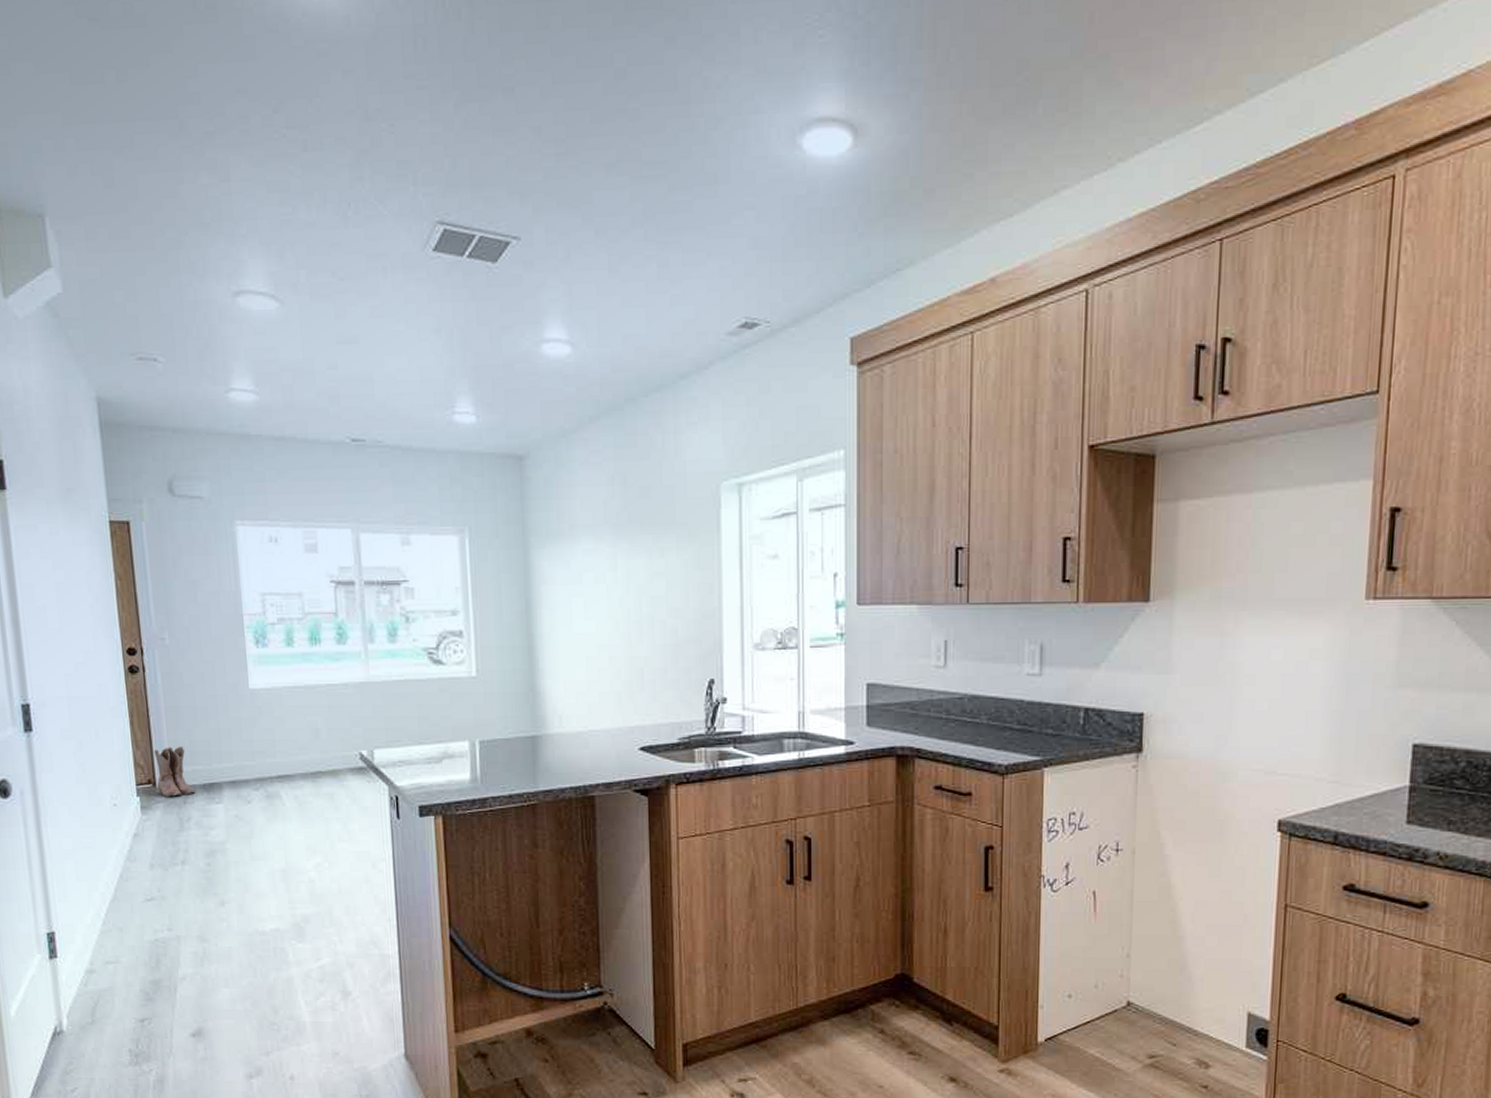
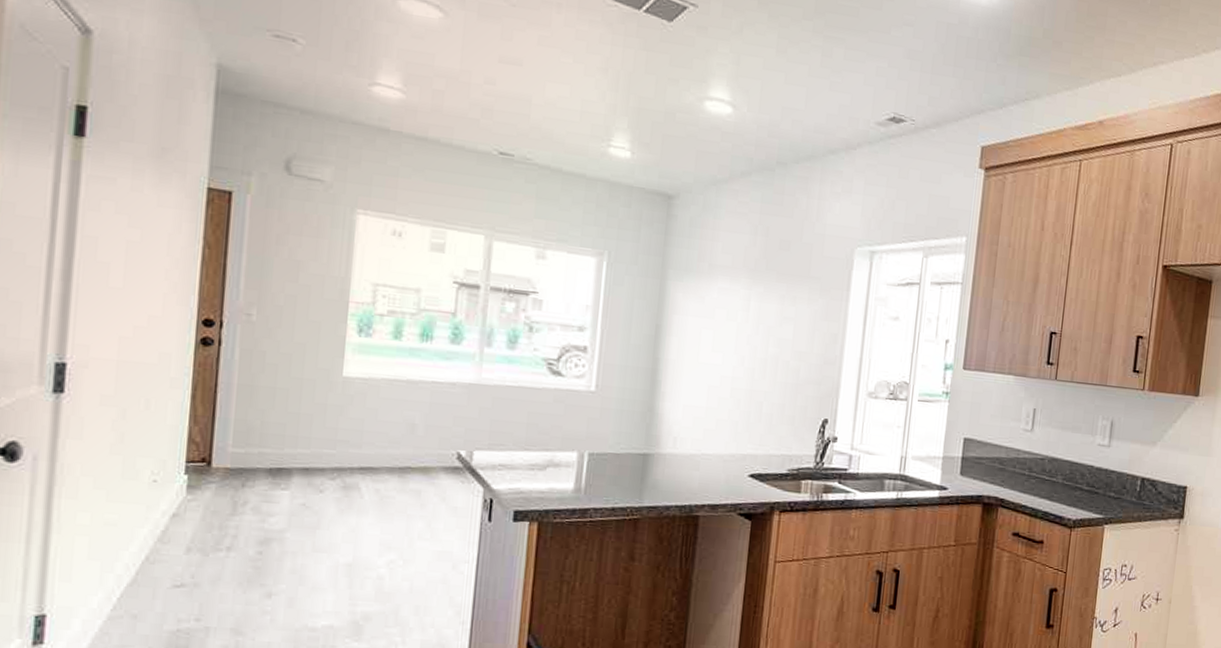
boots: present [153,745,196,797] -> none [212,425,259,478]

